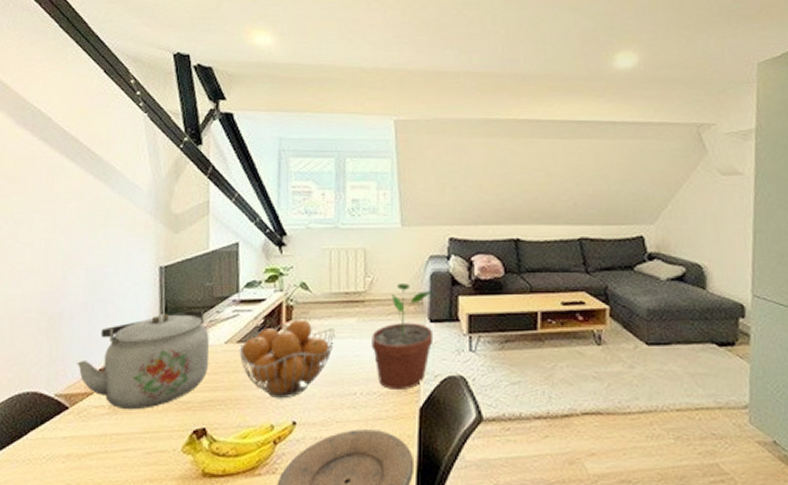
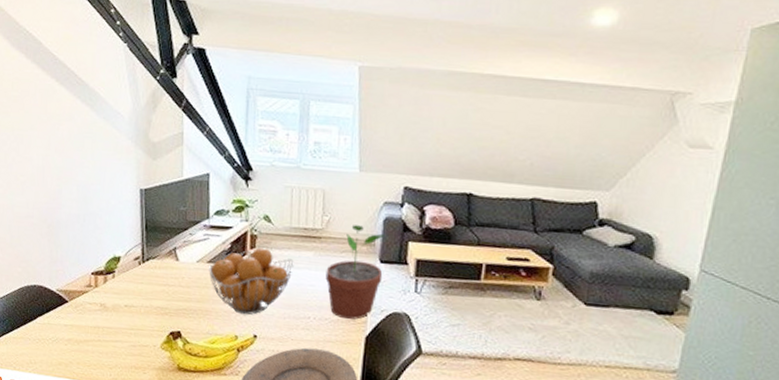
kettle: present [77,310,210,410] -> none [73,230,184,310]

